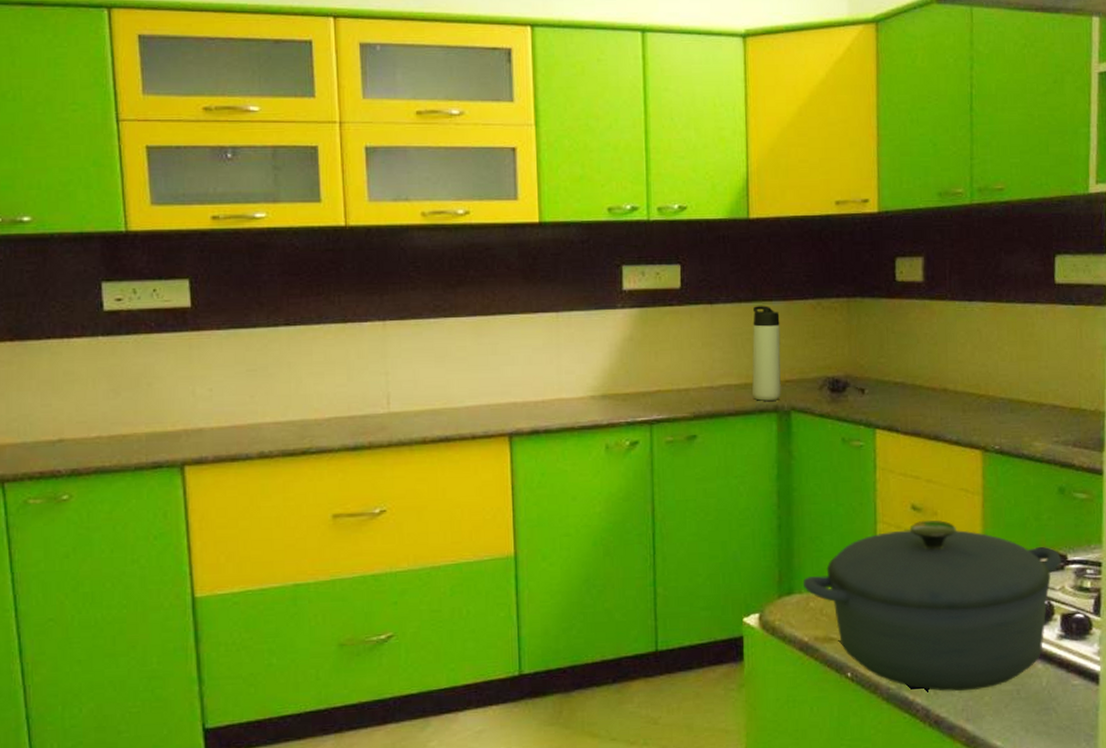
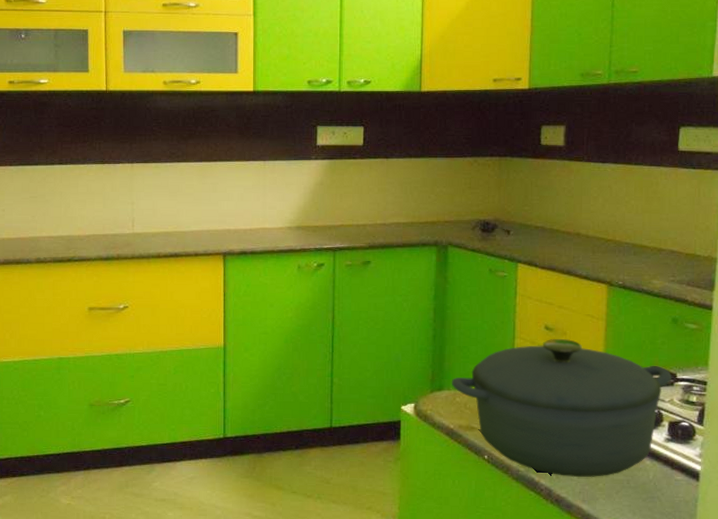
thermos bottle: present [752,306,781,401] -> none [417,161,442,237]

